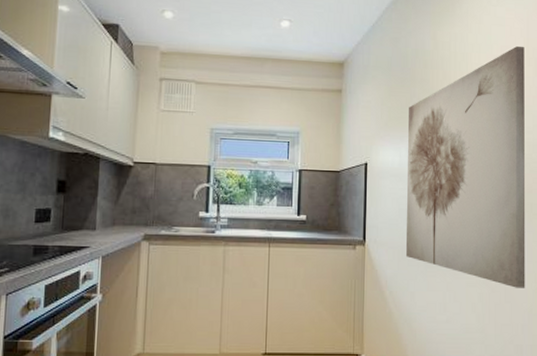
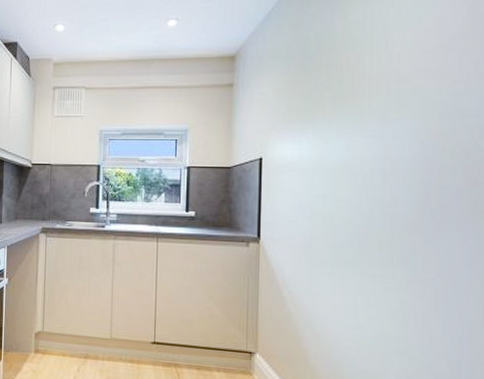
wall art: present [405,46,526,288] -> none [307,14,469,297]

